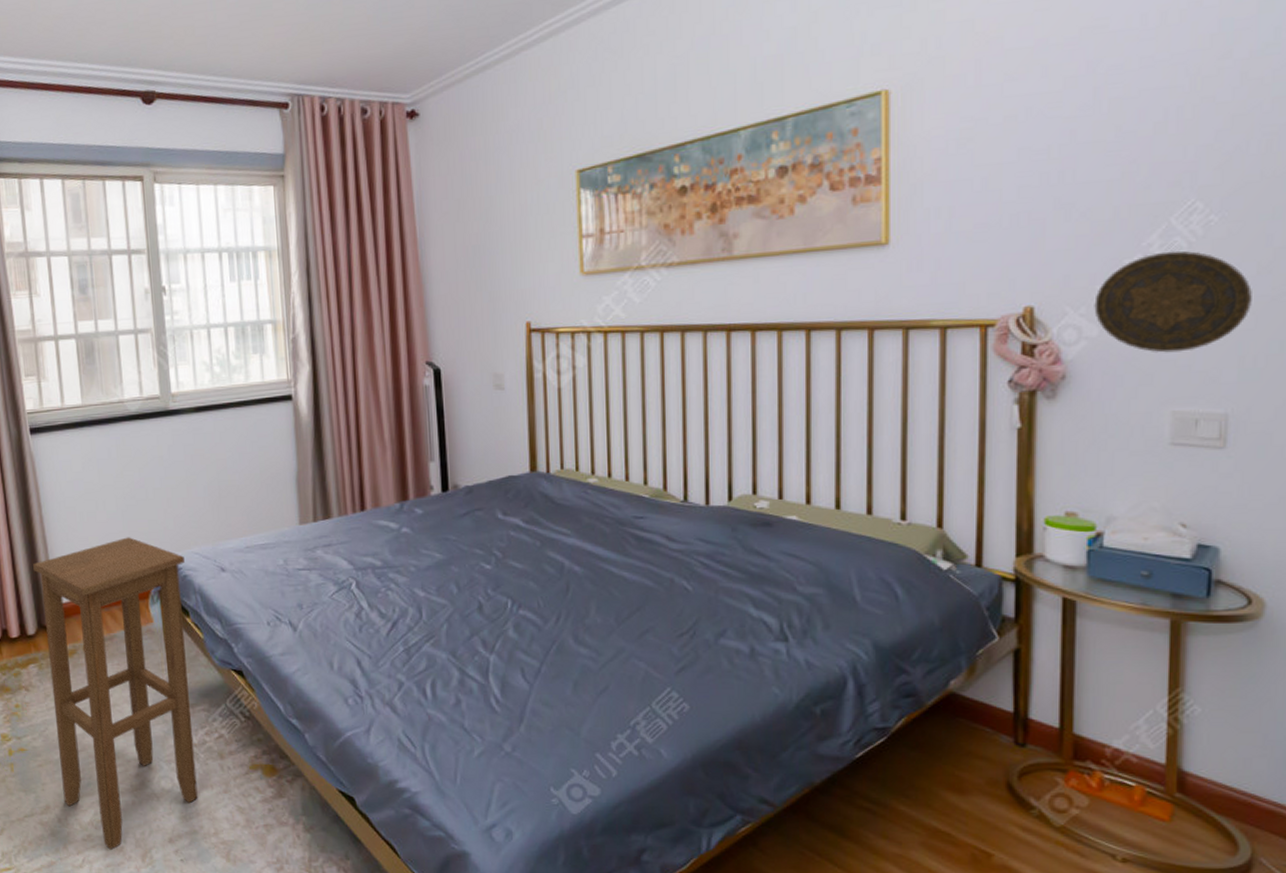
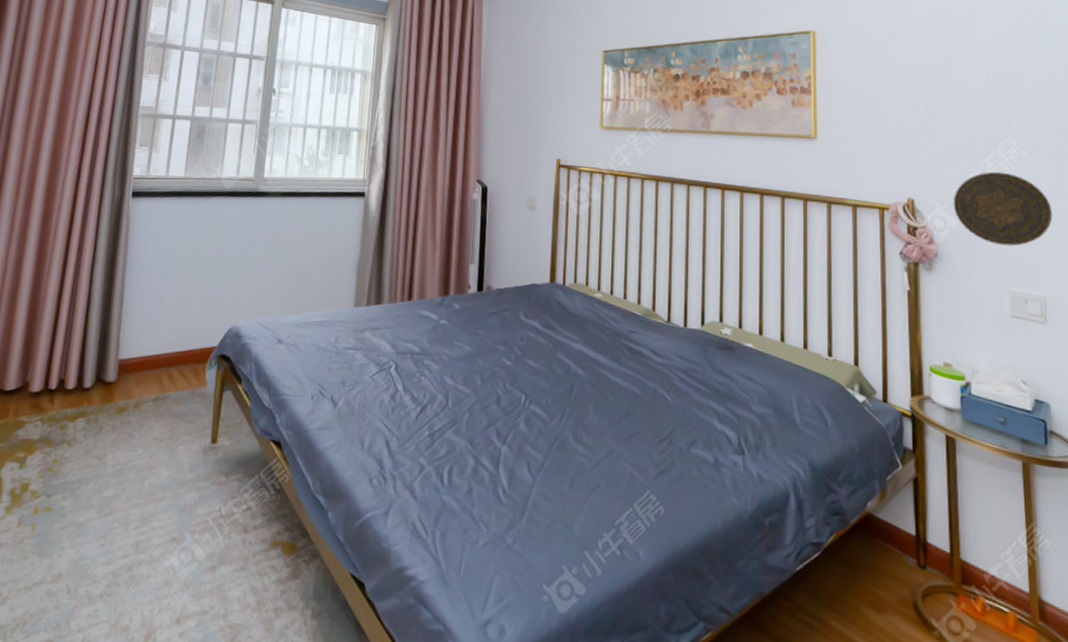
stool: present [33,537,198,850] -> none [78,301,247,629]

